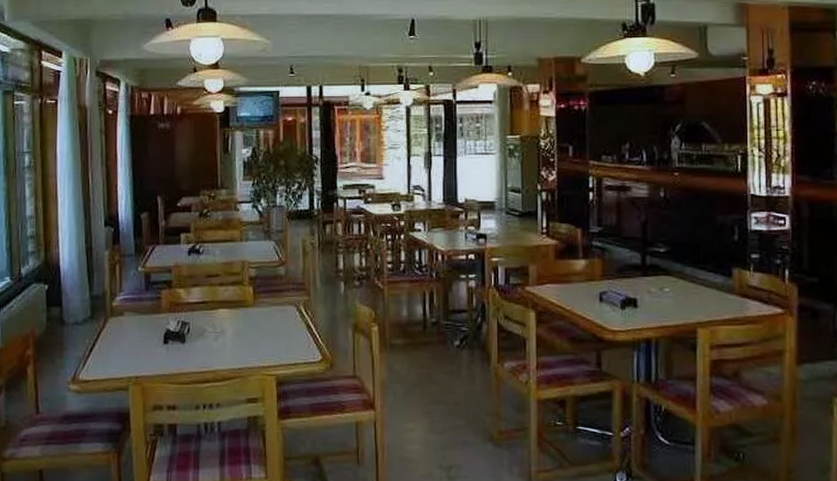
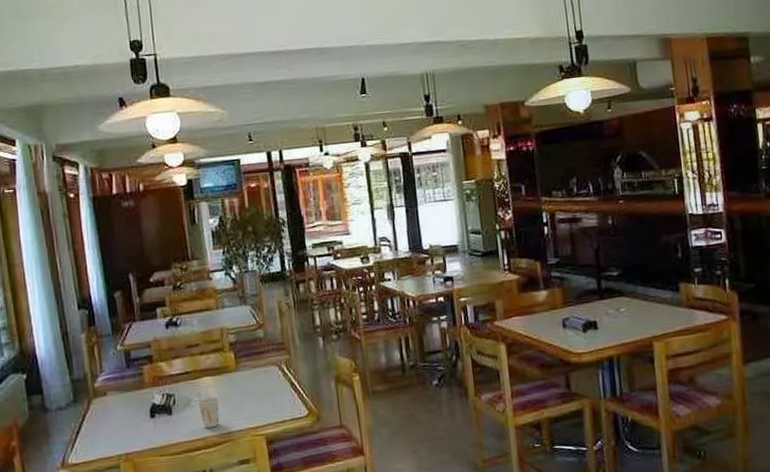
cup: none [211,330,233,361] -> present [197,397,220,428]

